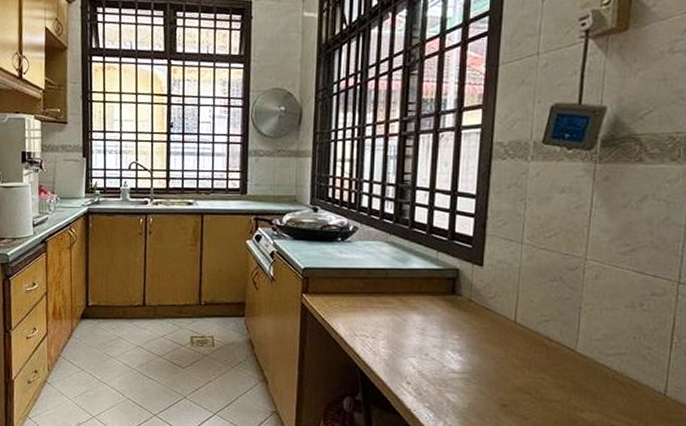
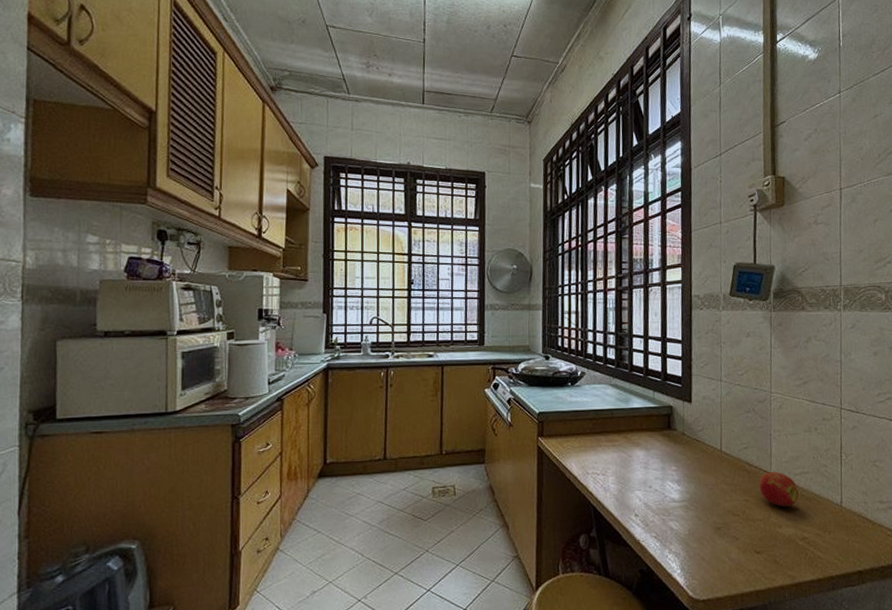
apple: none [559,349,610,390] -> present [759,471,799,507]

